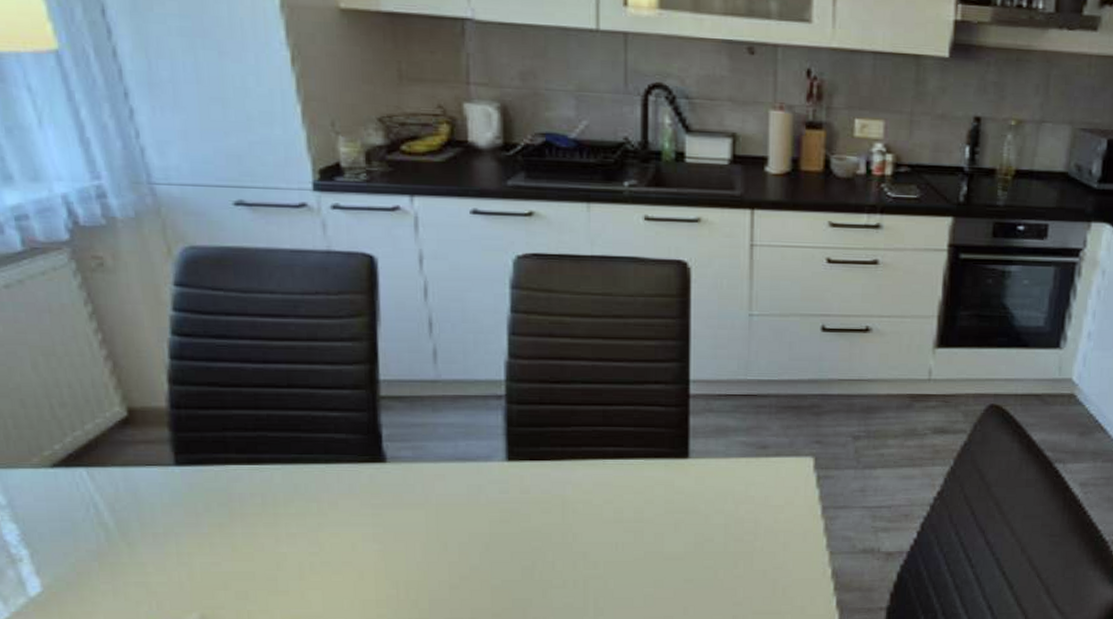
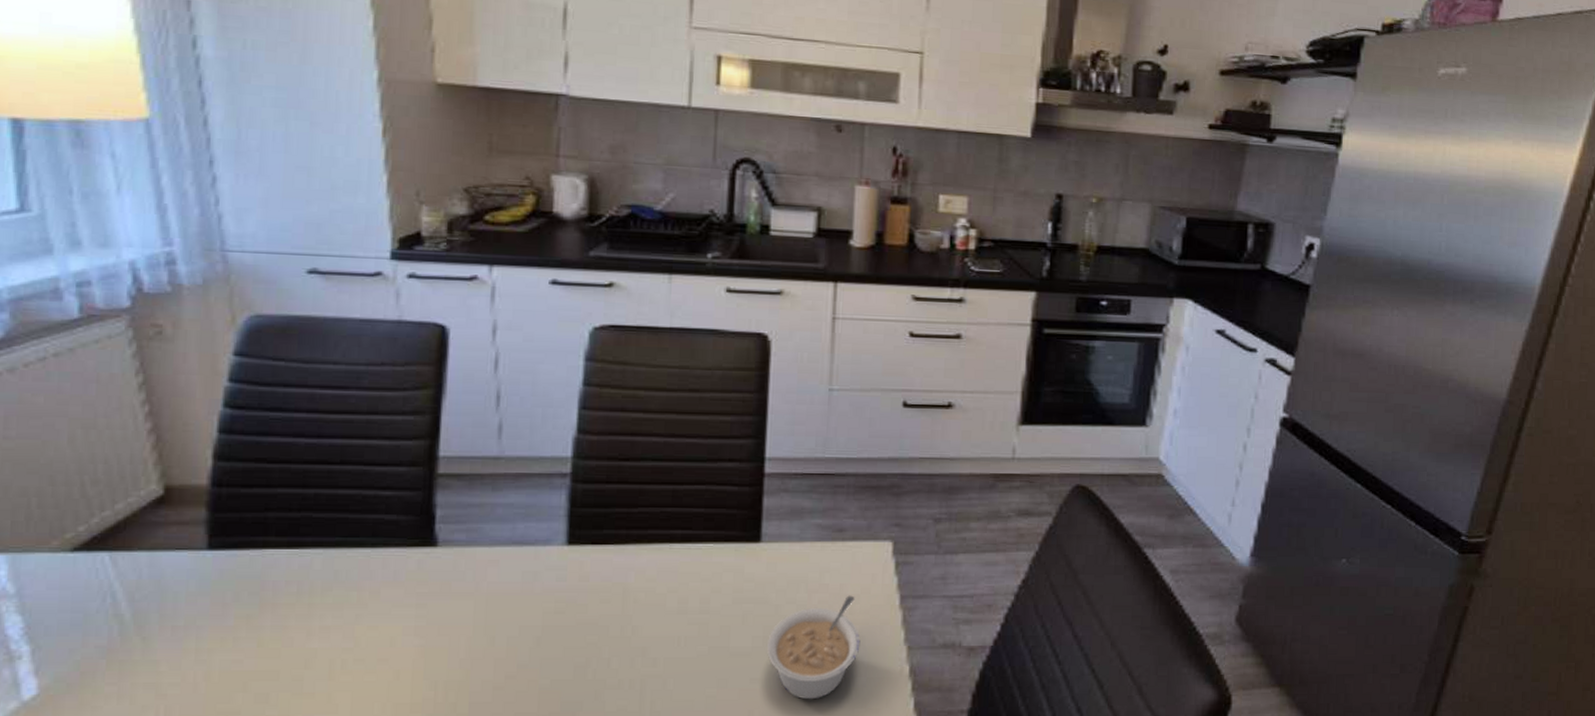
legume: none [698,506,786,598] -> present [766,595,861,700]

